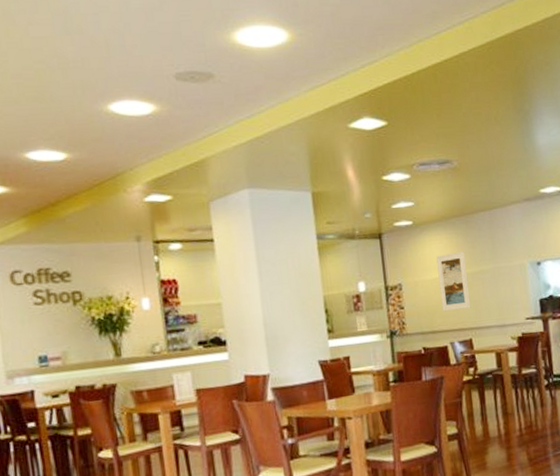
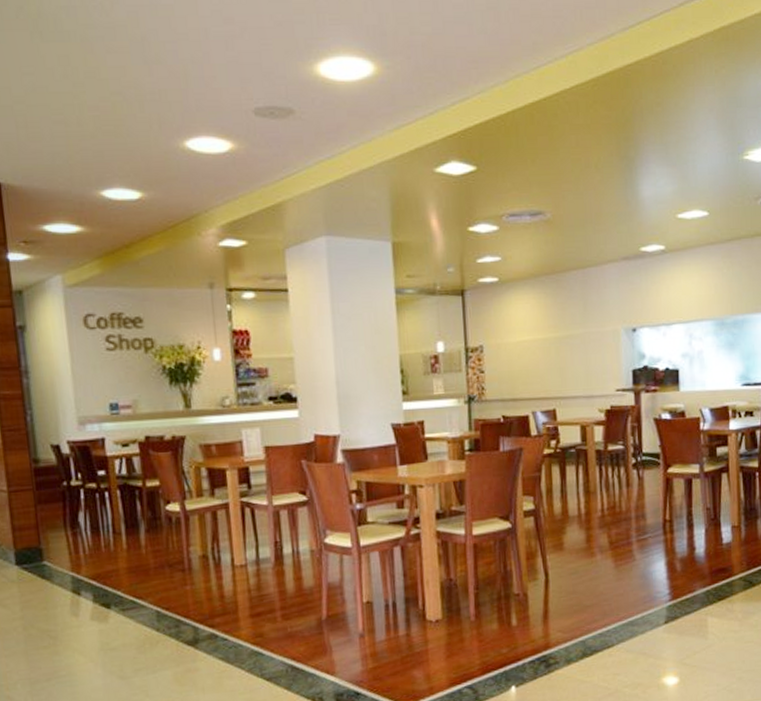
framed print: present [436,252,471,311] -> none [522,314,557,377]

